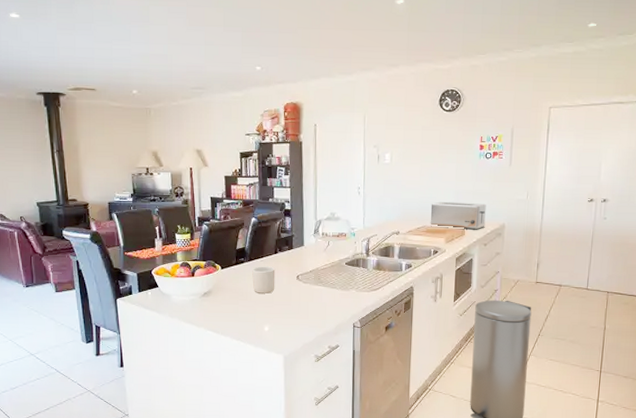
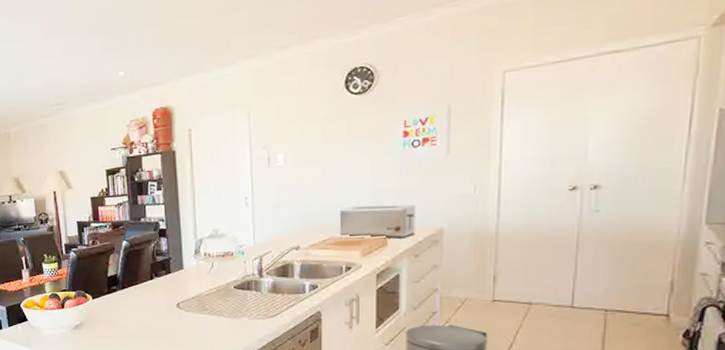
mug: present [252,266,276,294] -> none [126,294,153,324]

